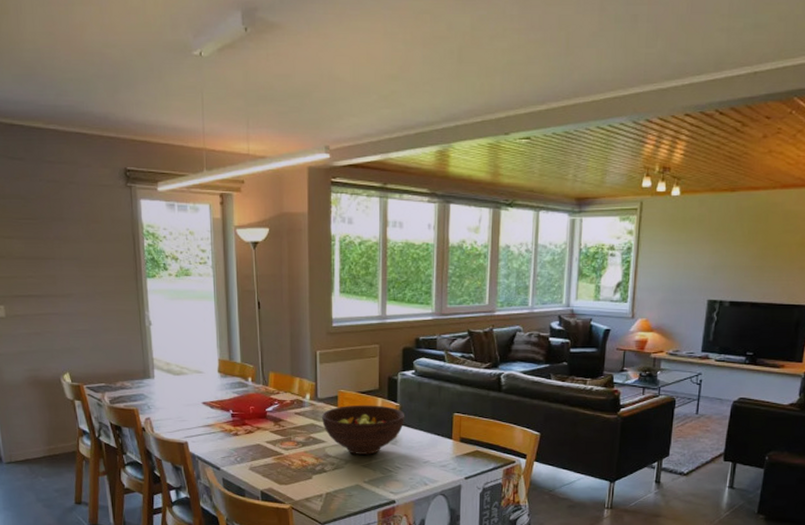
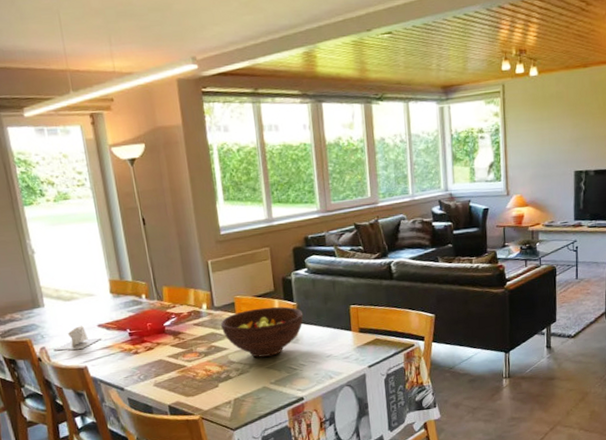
napkin holder: none [158,401,205,425] -> present [53,325,102,351]

